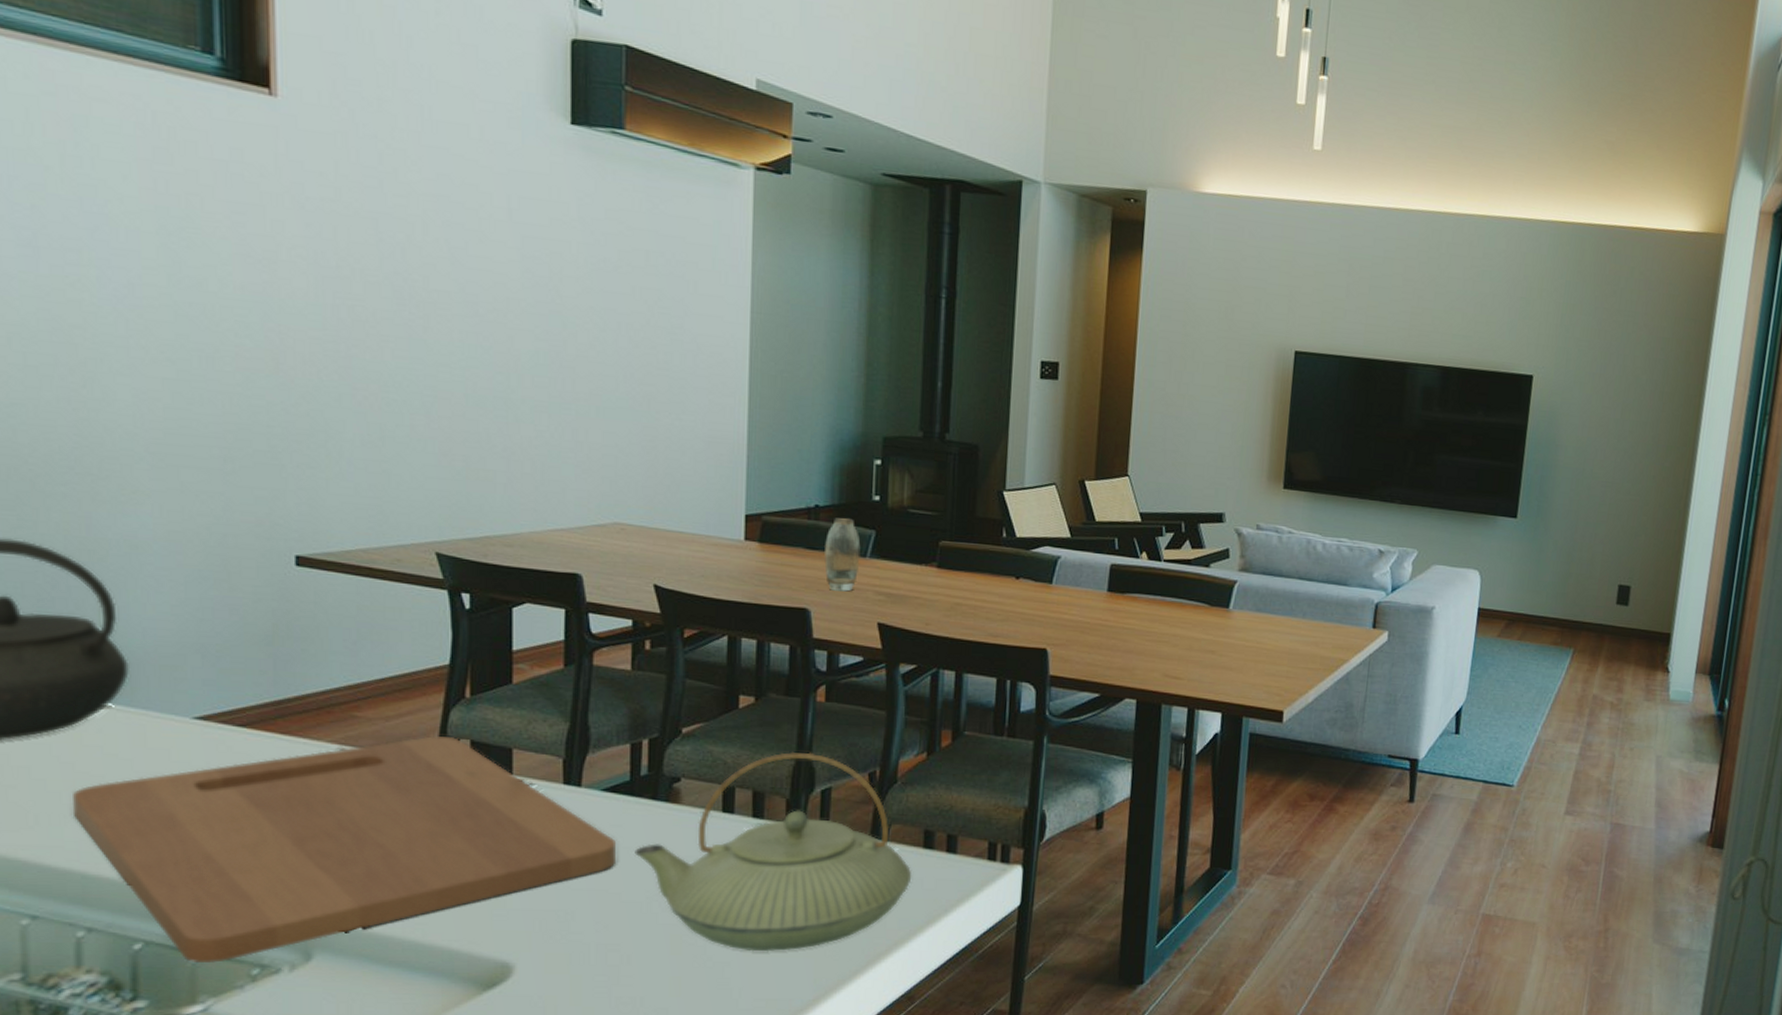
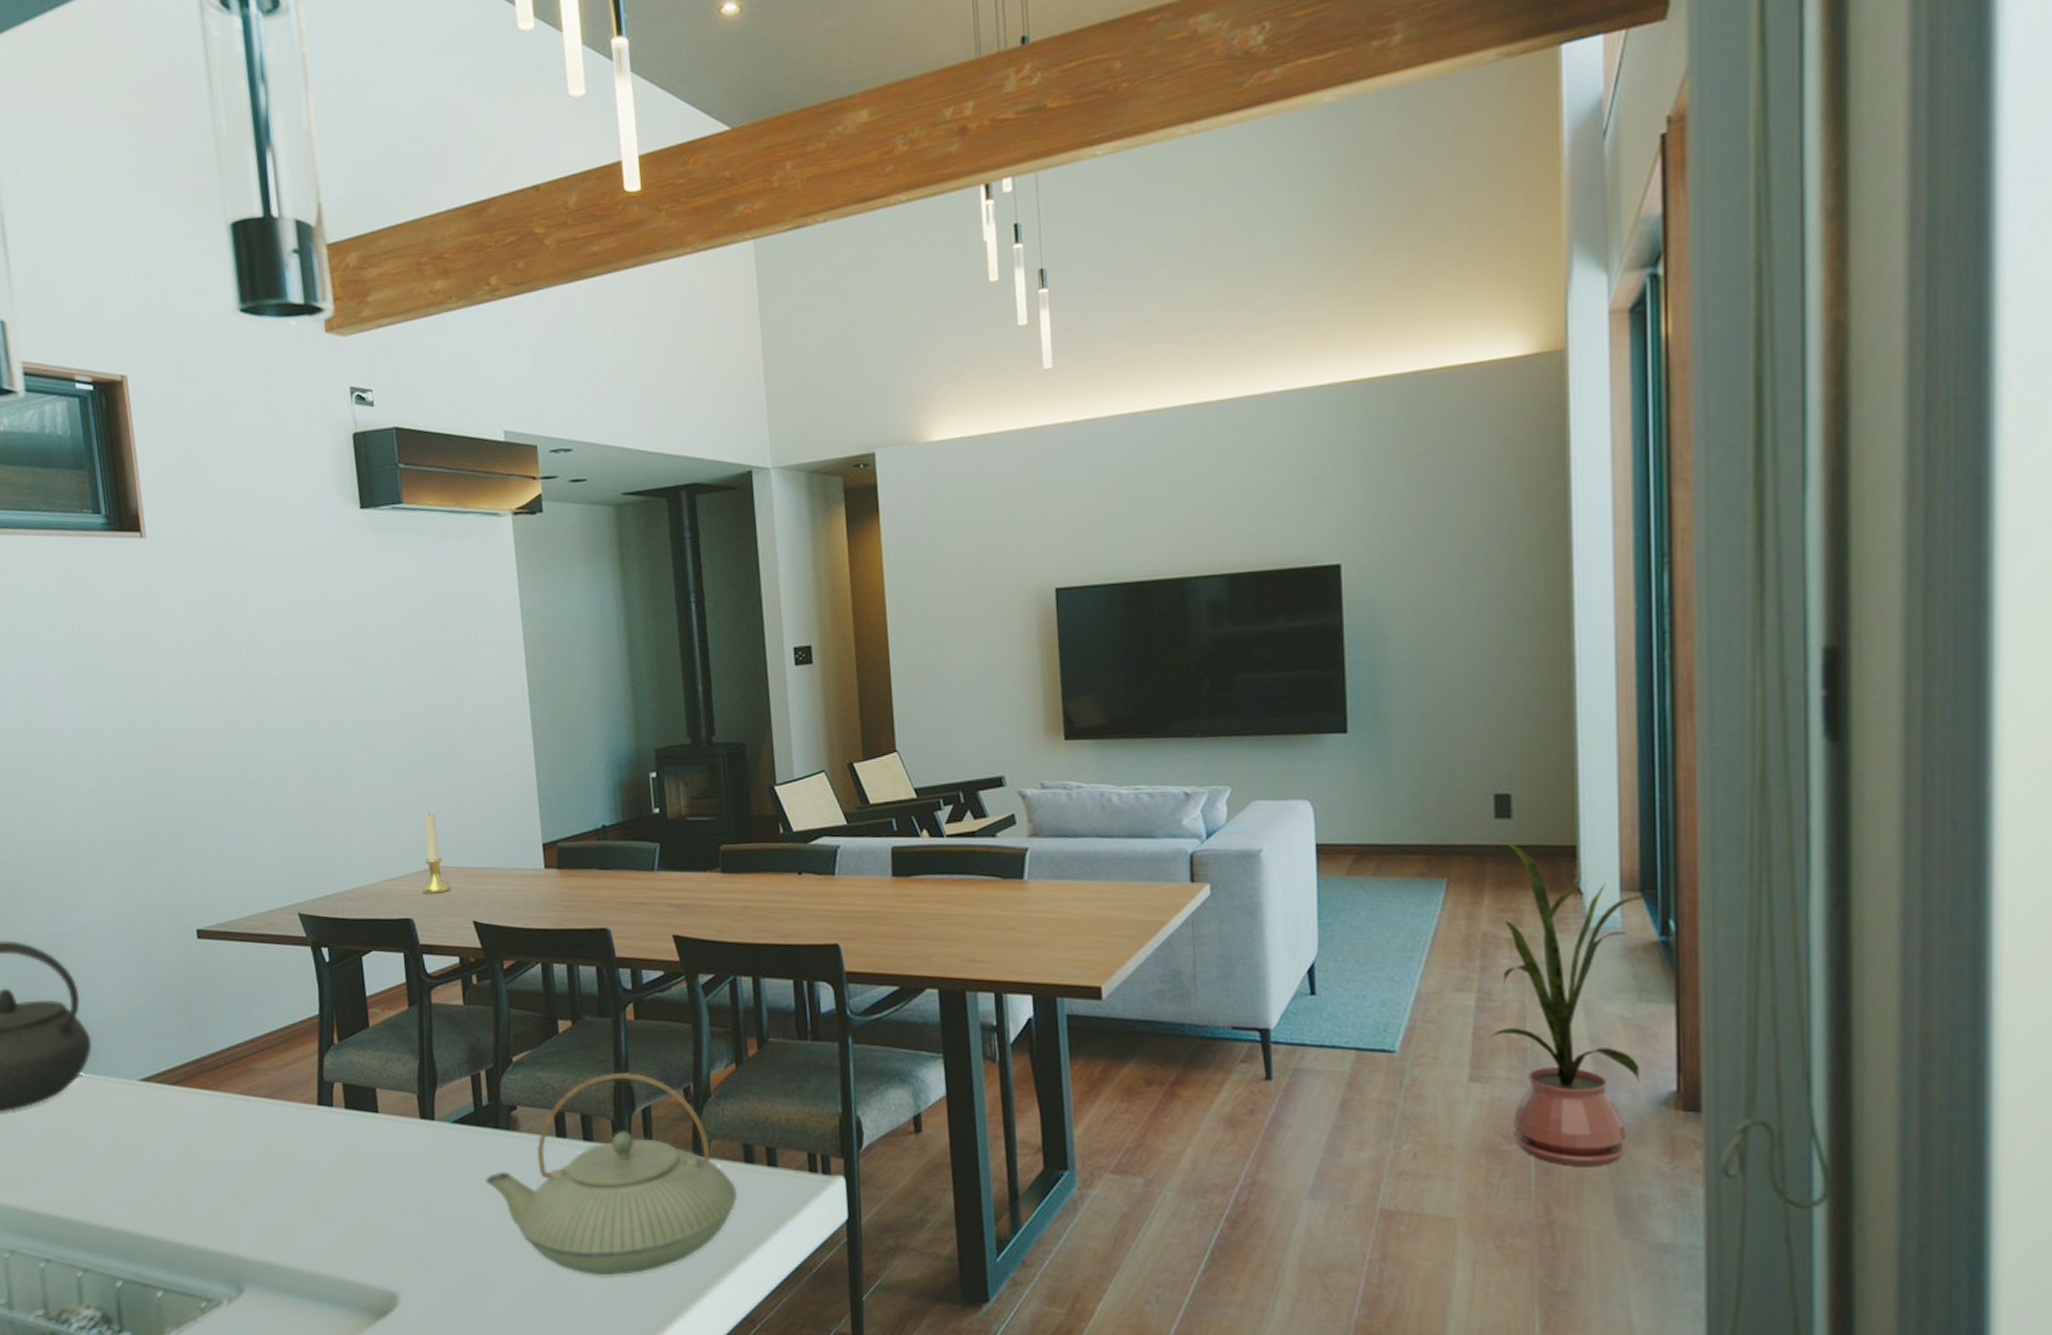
cutting board: present [71,736,616,963] -> none [63,1081,471,1297]
candle holder: none [595,463,632,552] -> present [421,811,451,894]
vase: present [824,517,861,592] -> none [615,833,649,908]
house plant: none [1585,622,1715,887] -> present [1489,840,1649,1167]

